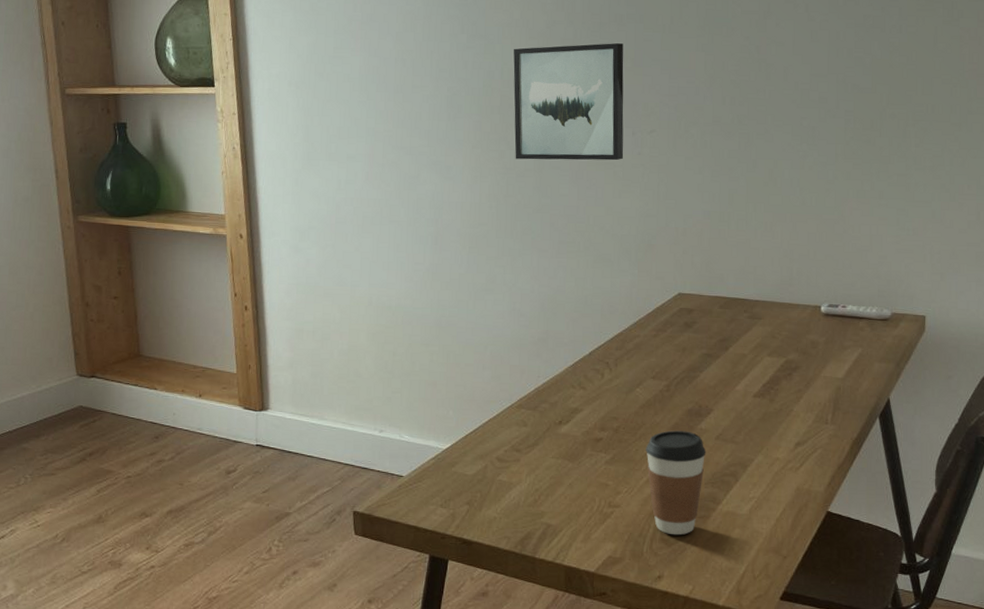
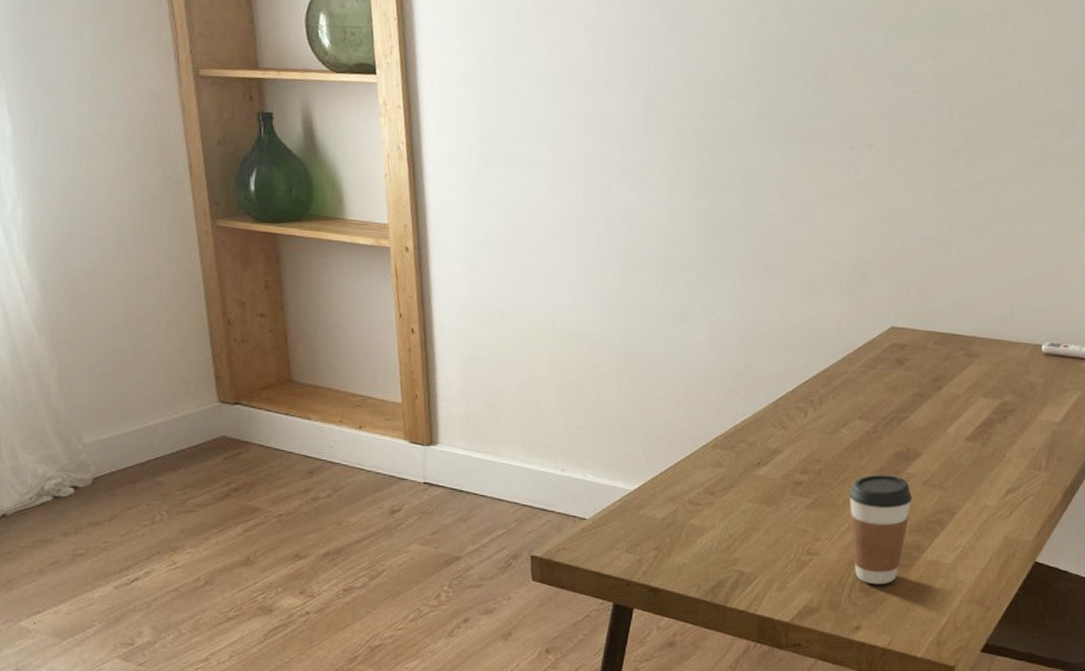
wall art: present [513,43,624,161] -> none [718,43,844,178]

